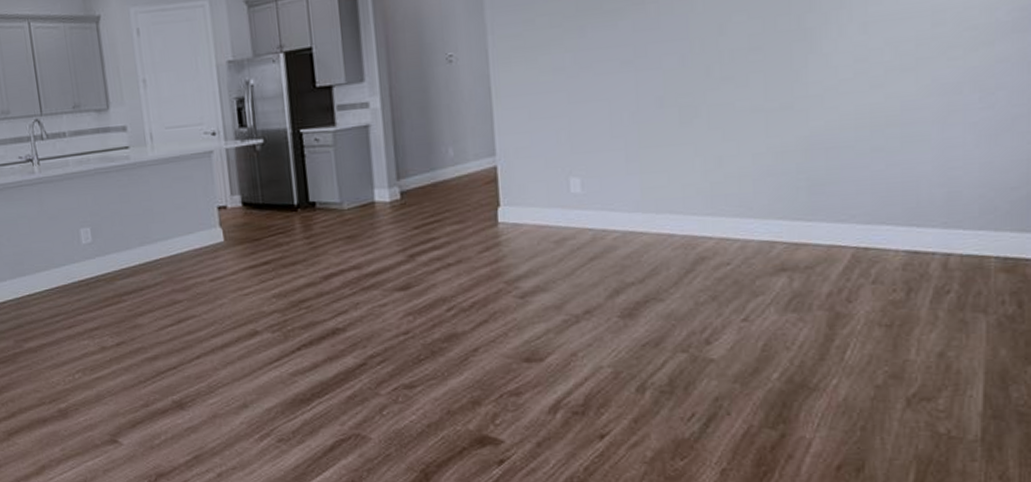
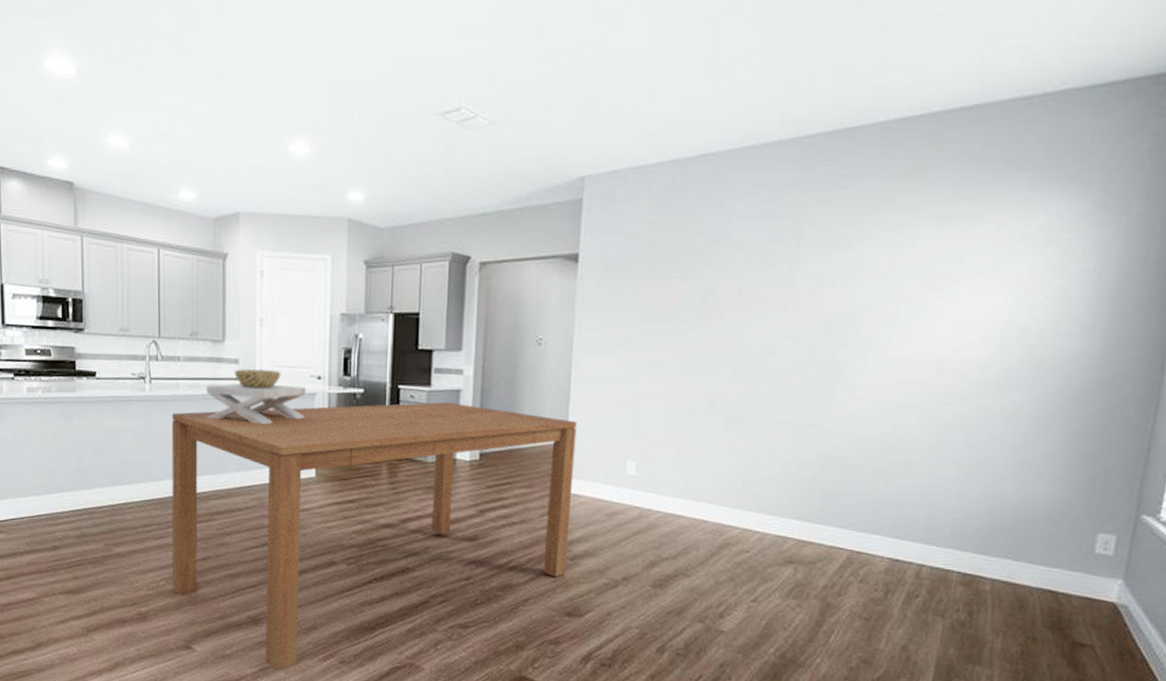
dining table: none [65,140,517,457] -> present [171,401,577,671]
decorative bowl: none [96,132,204,194] -> present [206,369,306,424]

